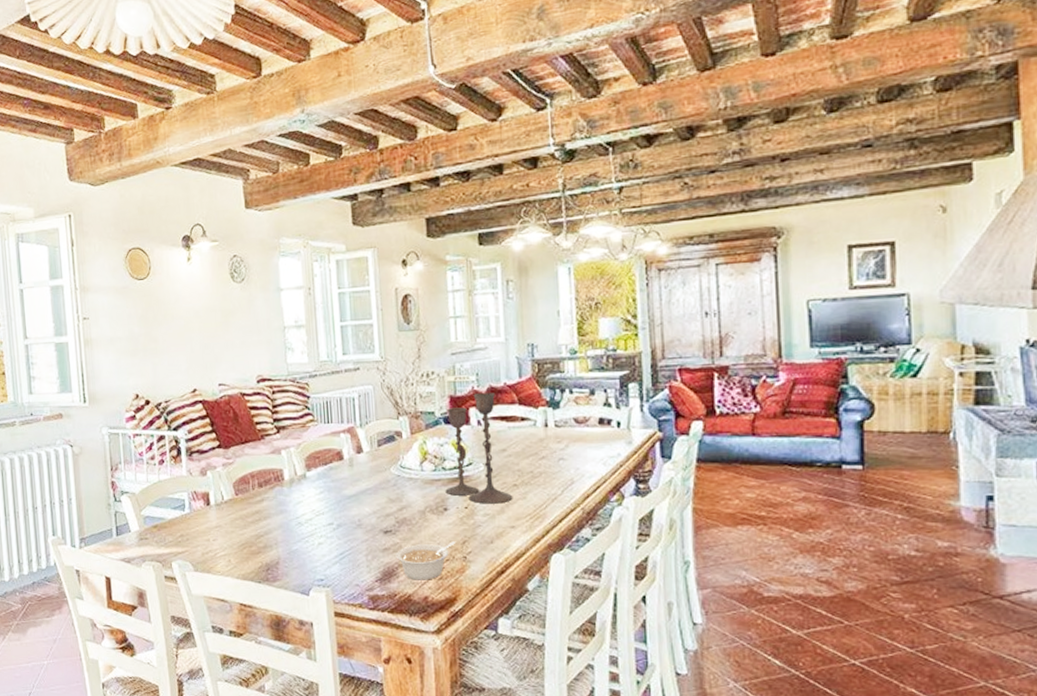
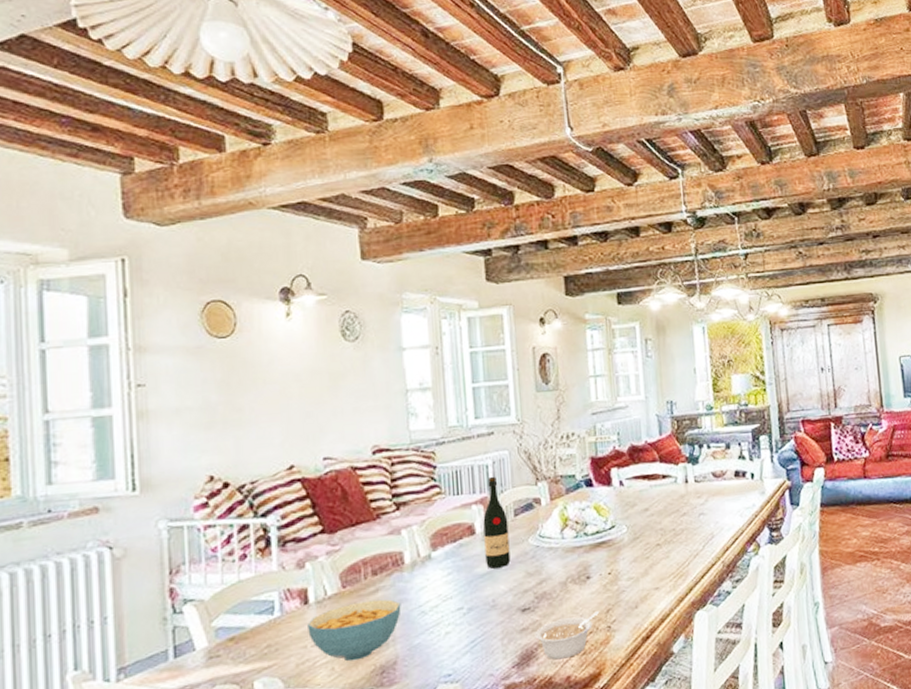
cereal bowl: none [210,508,282,557] -> present [308,599,401,662]
wine bottle: none [350,408,374,492] -> present [483,476,511,569]
candlestick: present [445,393,513,504] -> none [587,451,657,568]

